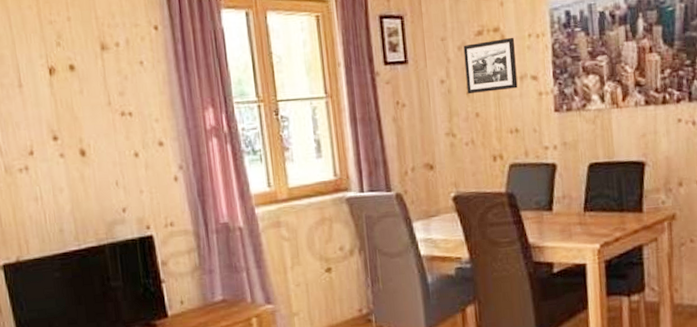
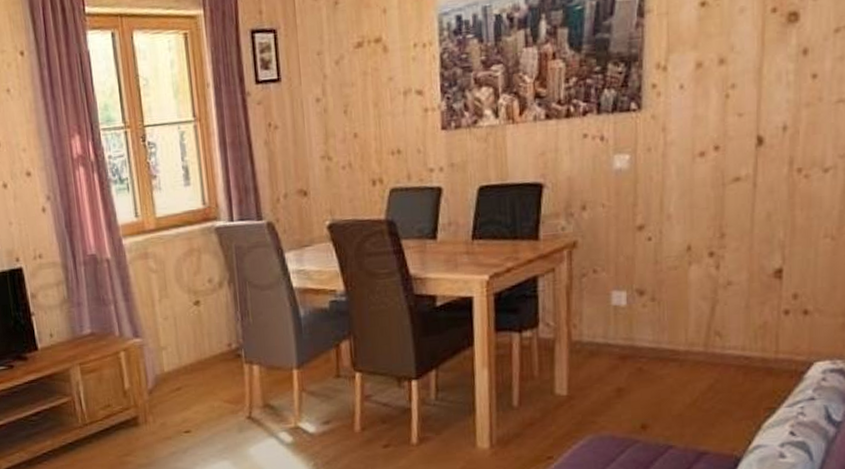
picture frame: present [463,37,518,95] -> none [341,48,401,113]

